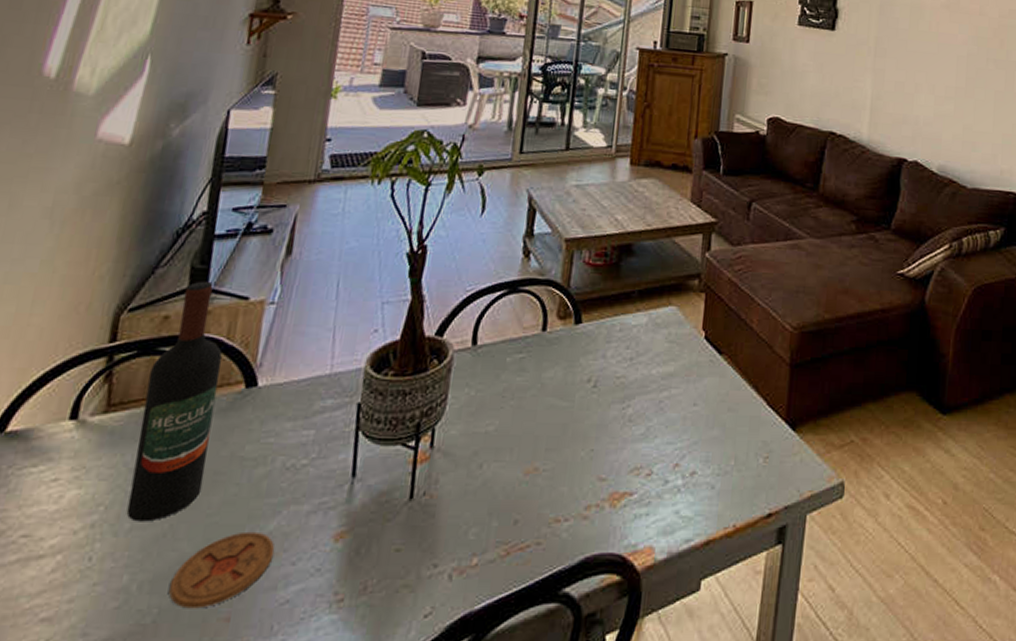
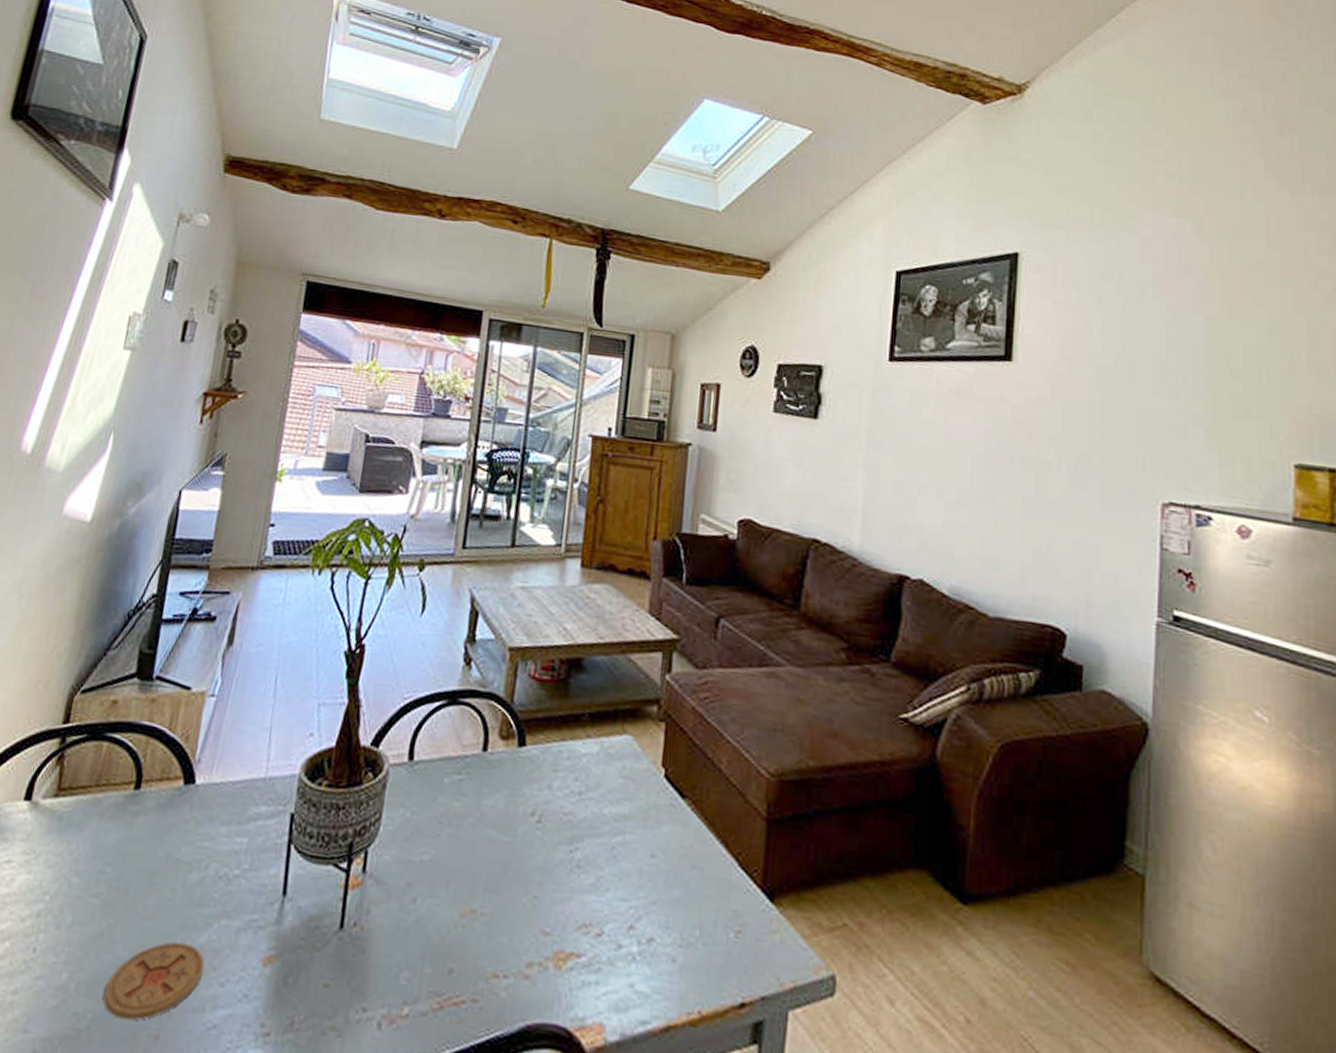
wine bottle: present [126,281,223,522] -> none [69,666,164,918]

